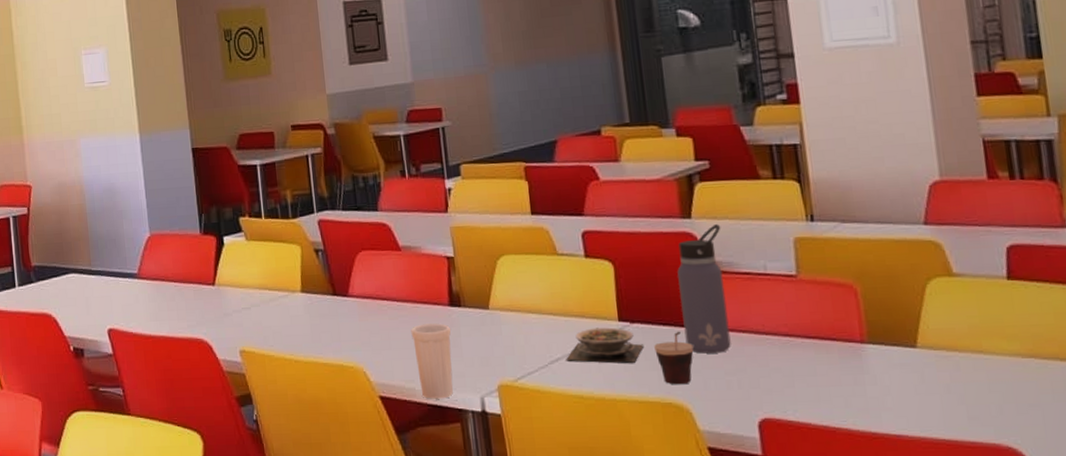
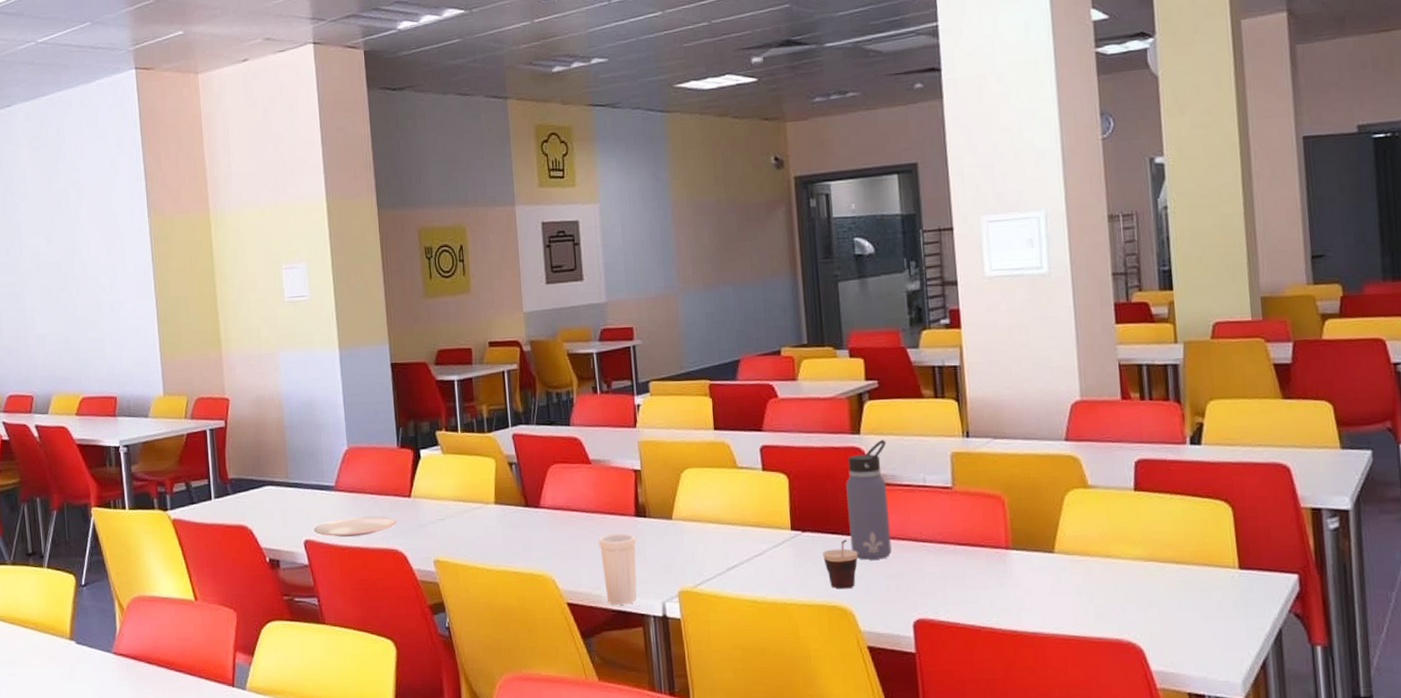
plate: none [117,304,201,326] -> present [313,515,397,537]
soup bowl: present [566,327,645,363] -> none [742,536,814,569]

